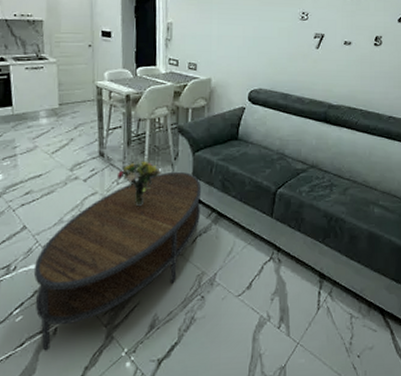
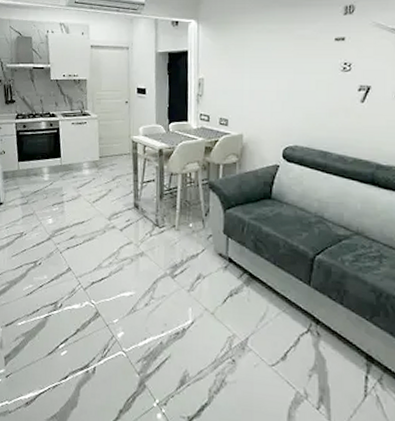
coffee table: present [33,171,202,351] -> none [76,227,233,388]
bouquet: present [116,160,162,207] -> none [150,214,193,260]

